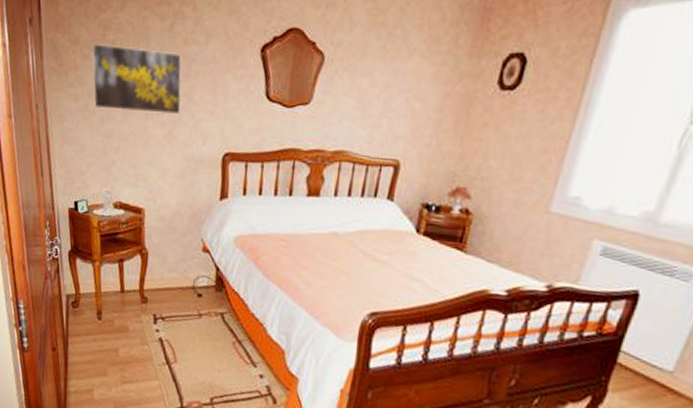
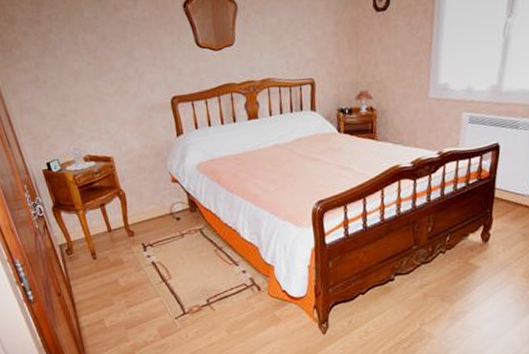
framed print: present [92,42,182,114] -> none [29,18,125,78]

